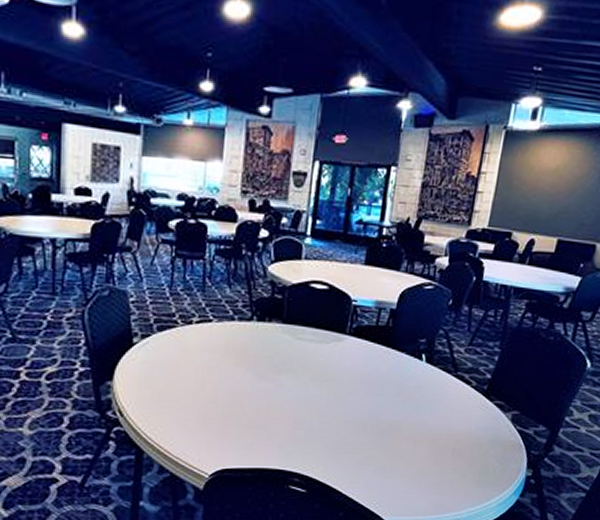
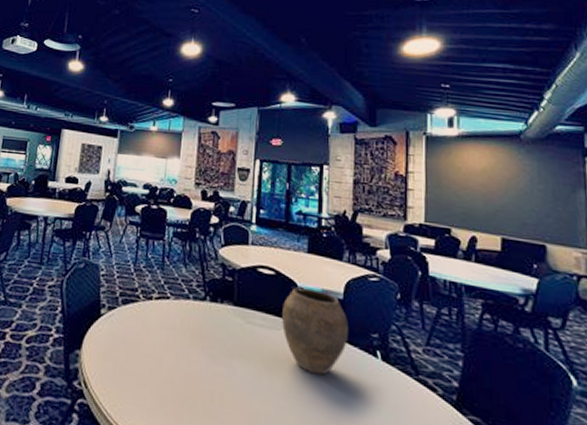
vase: none [332,300,398,381] -> present [282,287,348,376]

